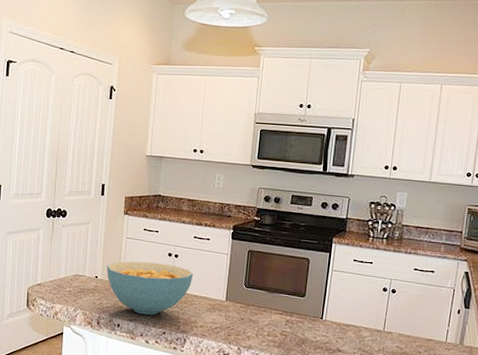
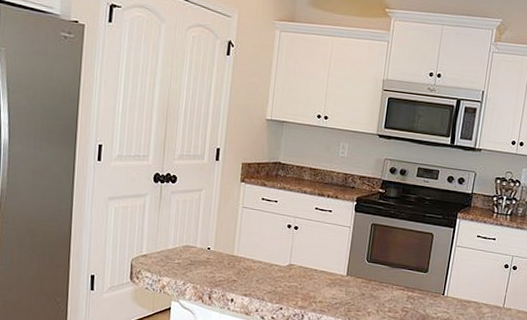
cereal bowl: present [106,261,194,315] -> none [220,232,314,290]

